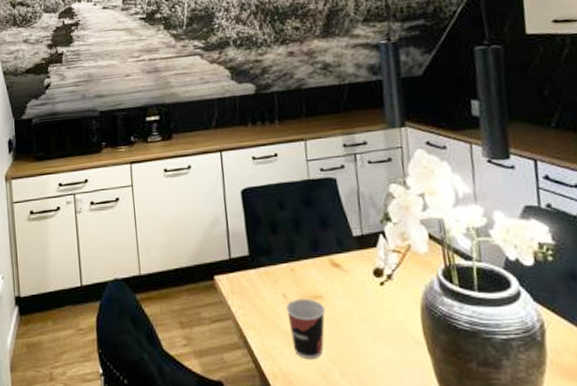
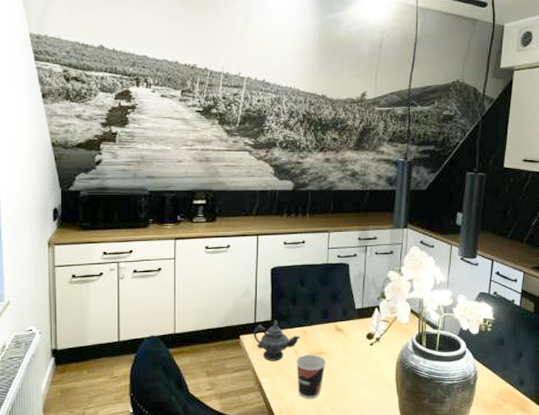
teapot: none [229,255,287,309] -> present [253,320,300,361]

